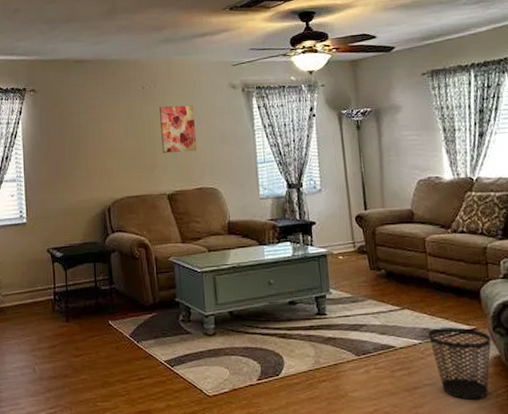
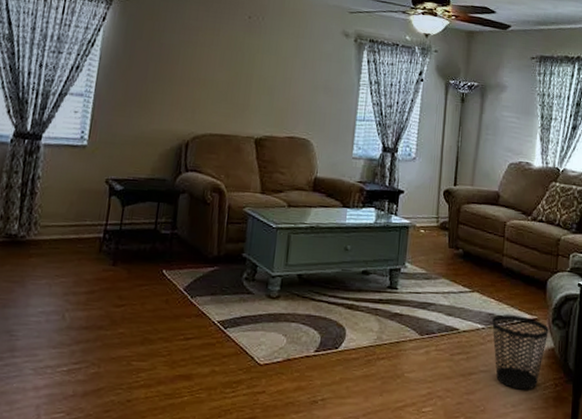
wall art: present [160,105,198,153] -> none [258,41,301,96]

